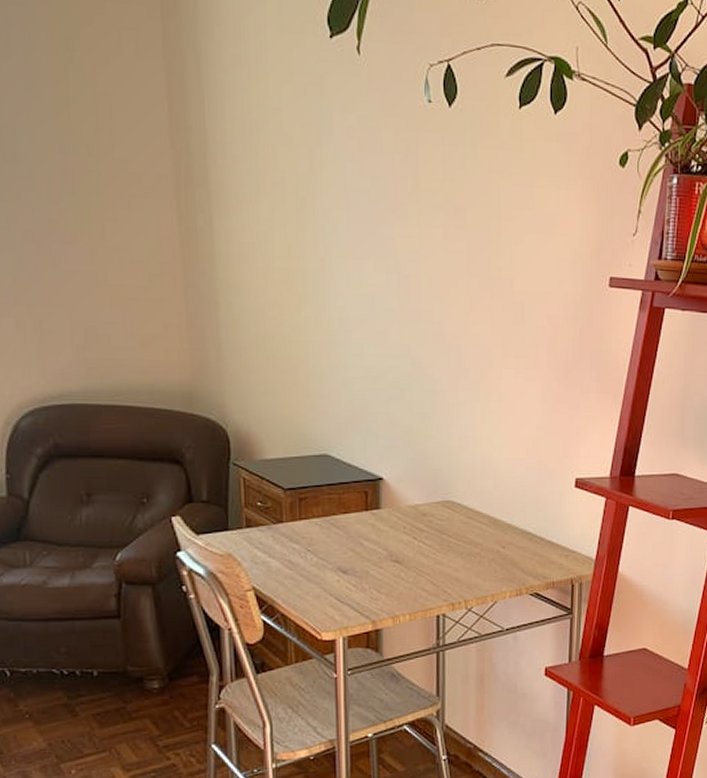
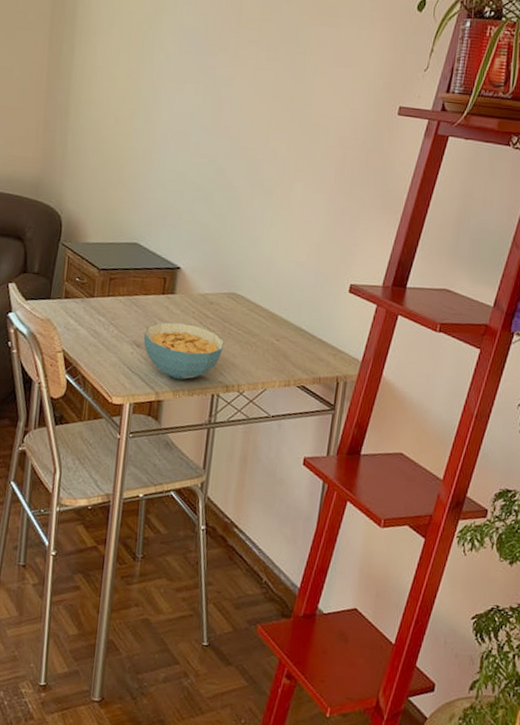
cereal bowl: none [349,541,444,604] -> present [143,322,224,380]

